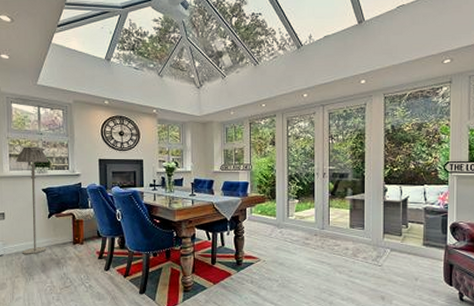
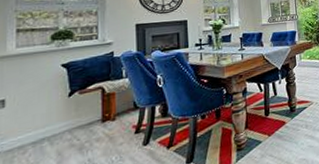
floor lamp: present [16,146,48,255] -> none [25,17,71,147]

